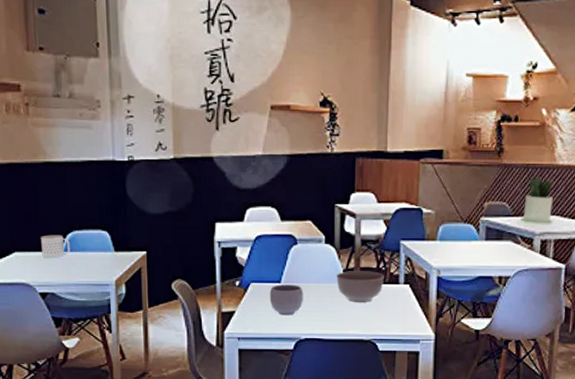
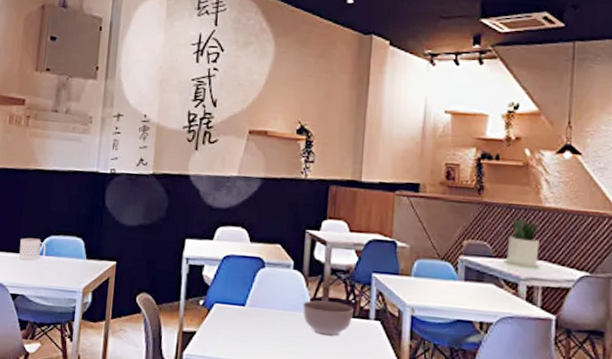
cup: present [269,284,303,316] -> none [232,308,268,342]

